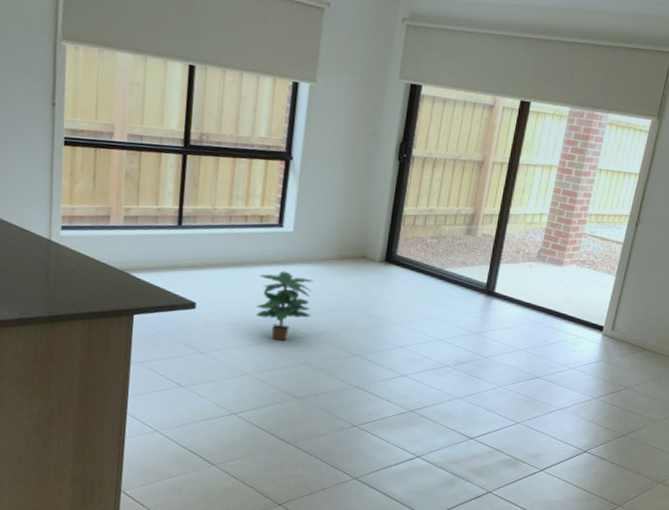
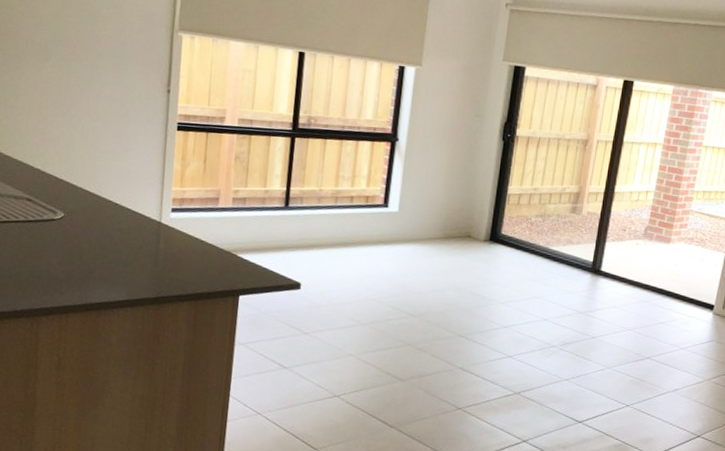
potted plant: present [255,271,313,341] -> none [360,250,418,321]

